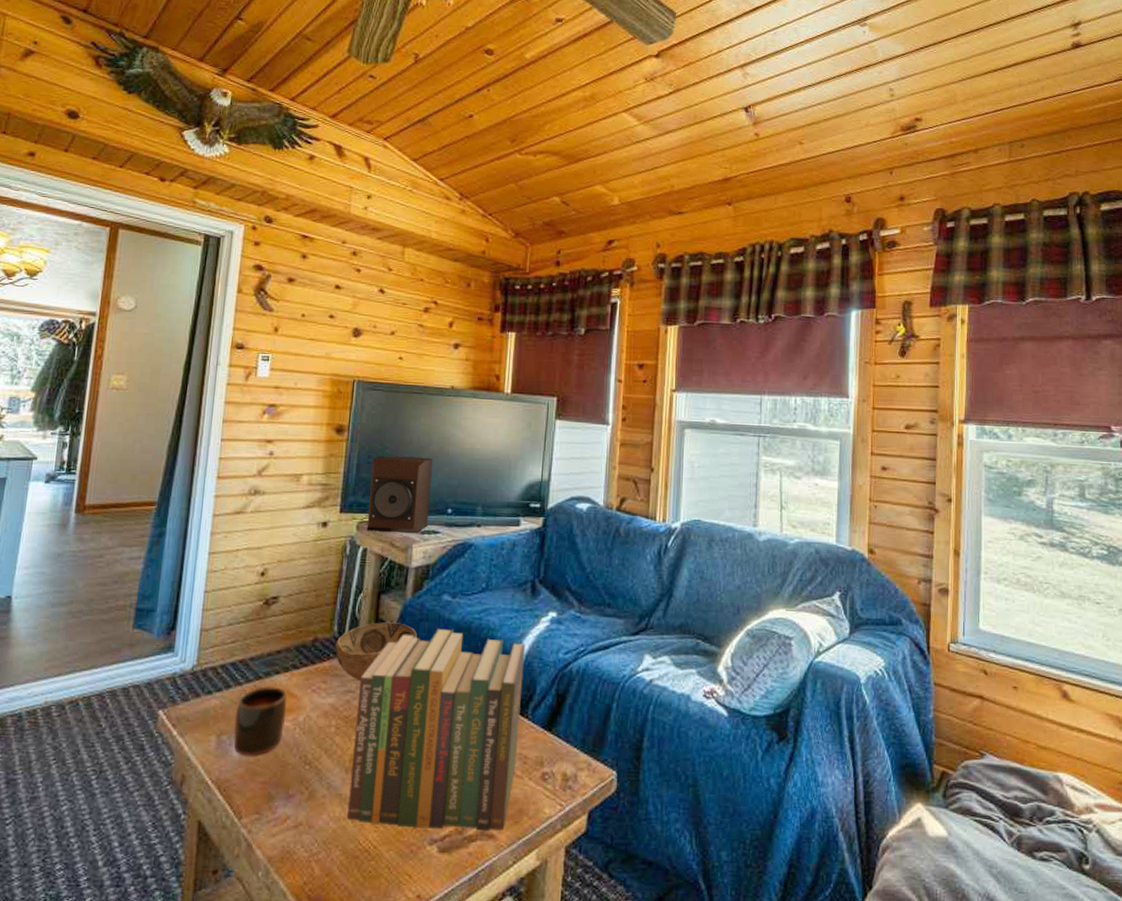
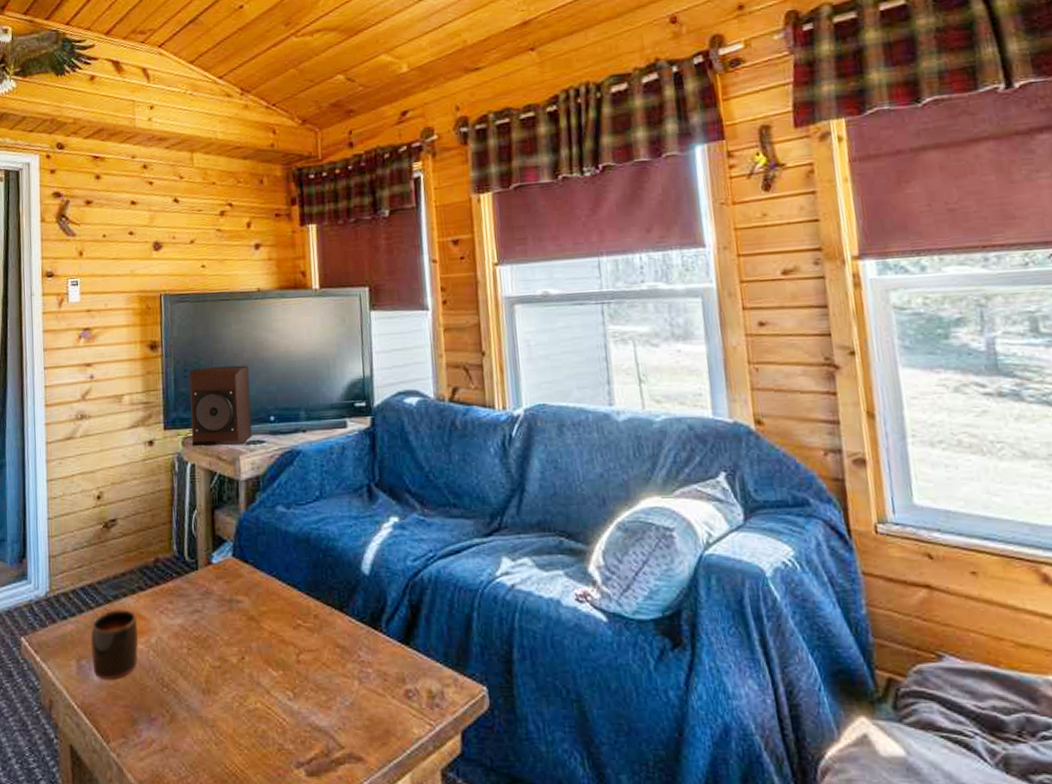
decorative bowl: present [335,622,417,682] -> none [176,538,256,601]
books: present [347,627,525,832] -> none [205,540,376,754]

